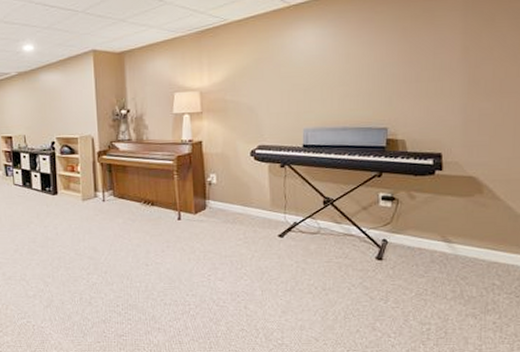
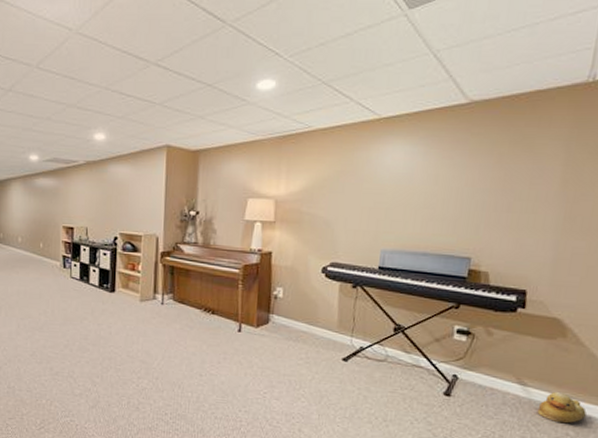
rubber duck: none [464,244,509,274] -> present [537,391,587,424]

